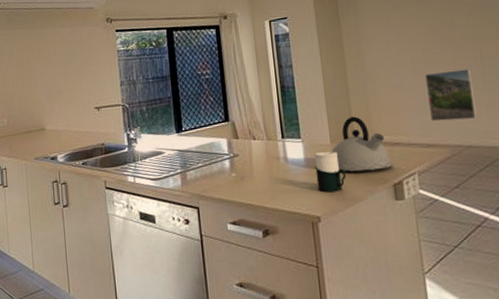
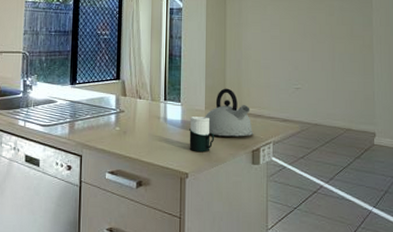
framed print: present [425,68,477,122] -> none [289,59,324,101]

